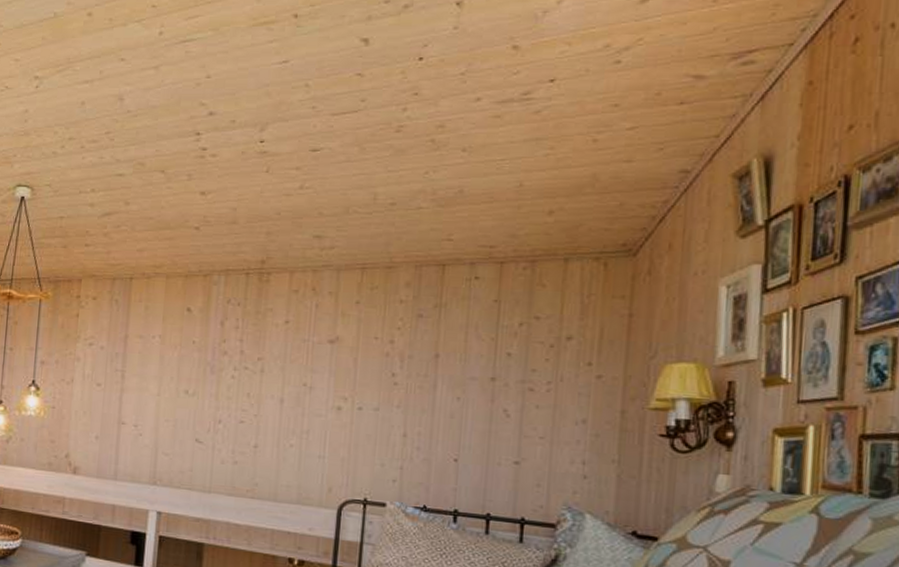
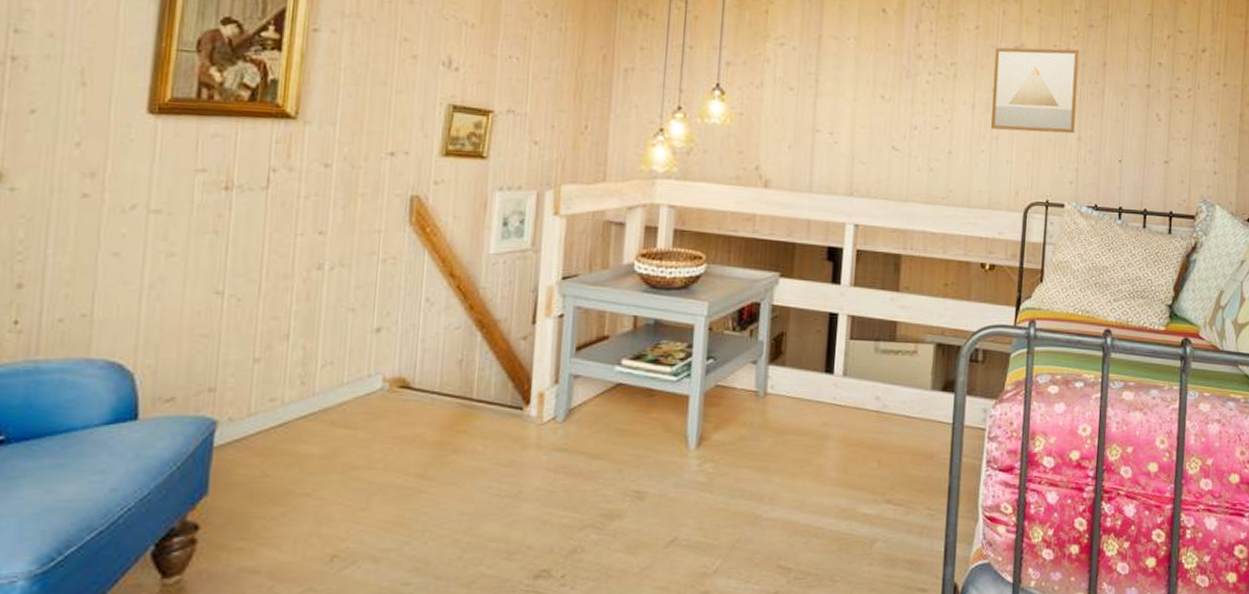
wall art: none [300,341,405,430] -> present [990,47,1079,134]

